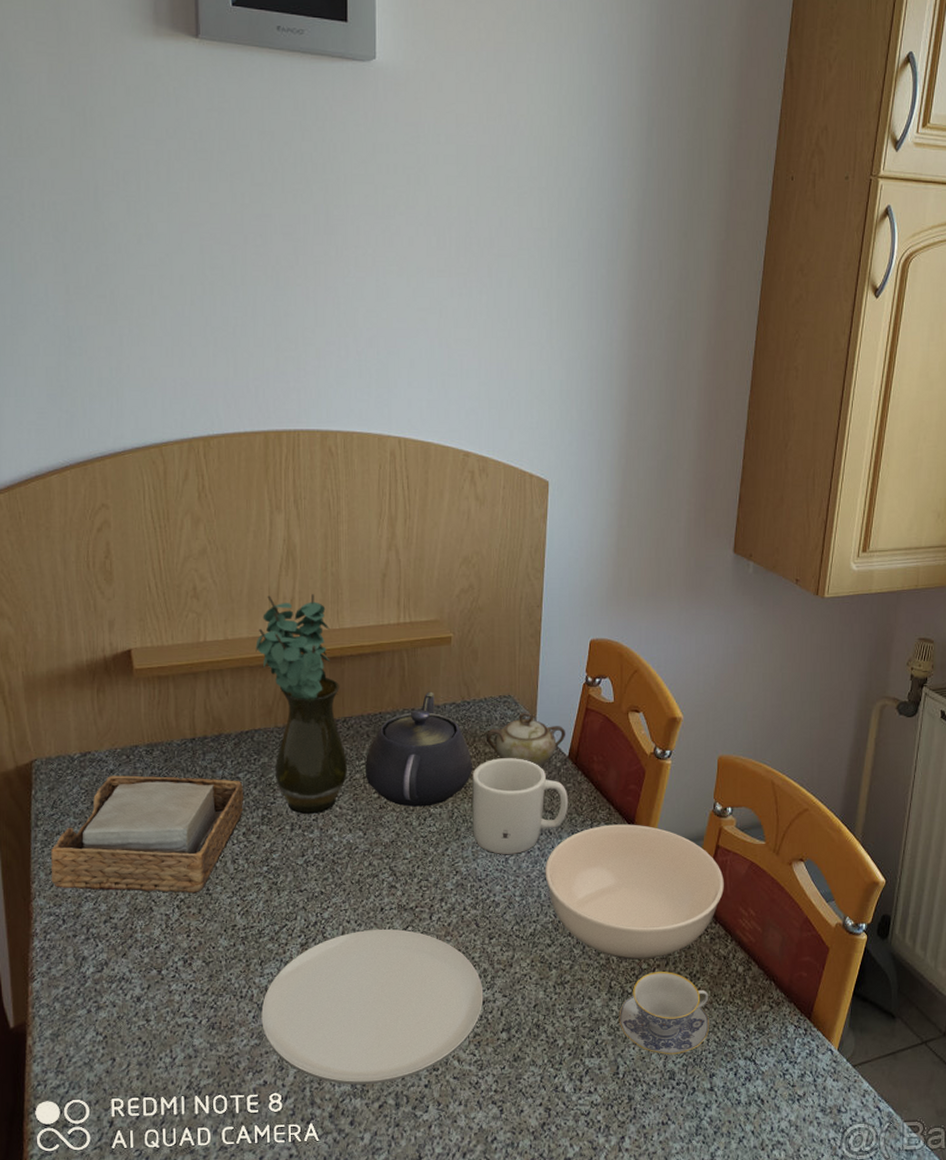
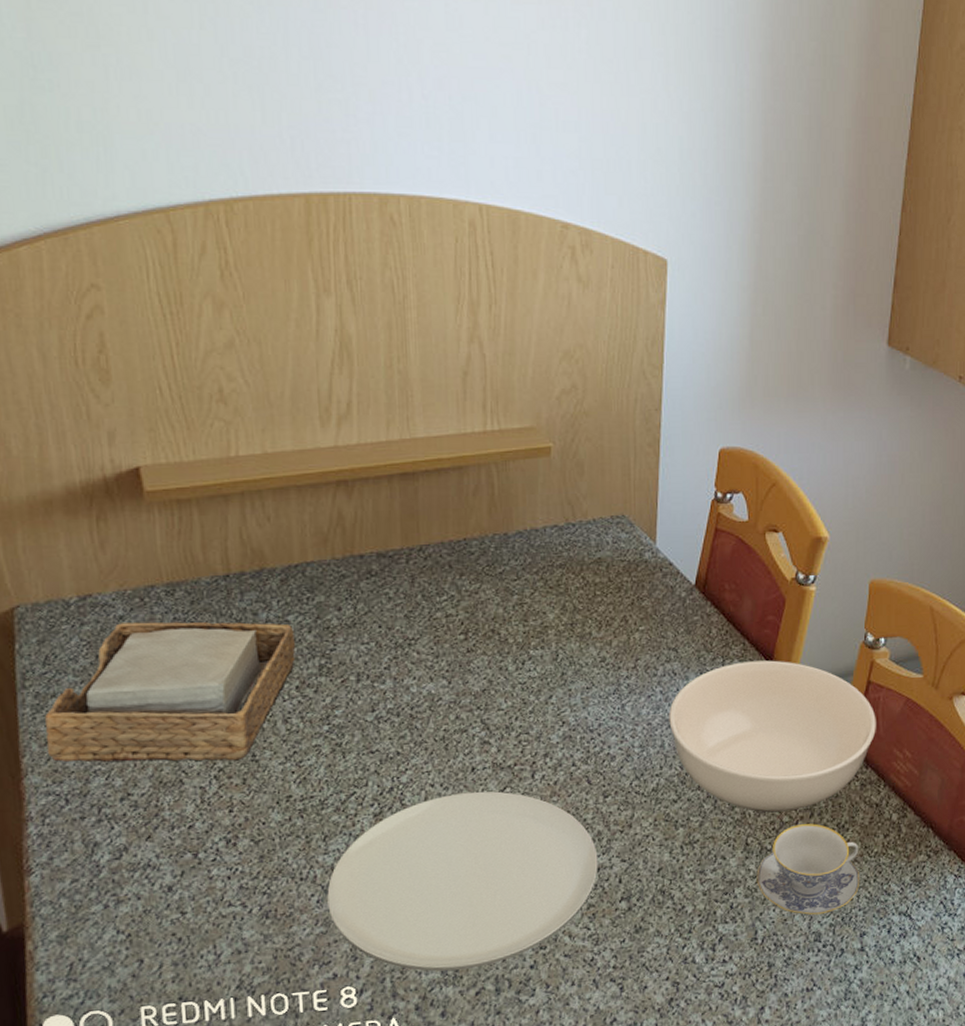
vase: present [255,594,347,815] -> none [303,397,426,663]
teapot: present [365,691,472,807] -> none [448,512,580,649]
mug: present [472,758,569,855] -> none [580,588,696,701]
sugar bowl: present [487,712,566,768] -> none [596,534,692,600]

